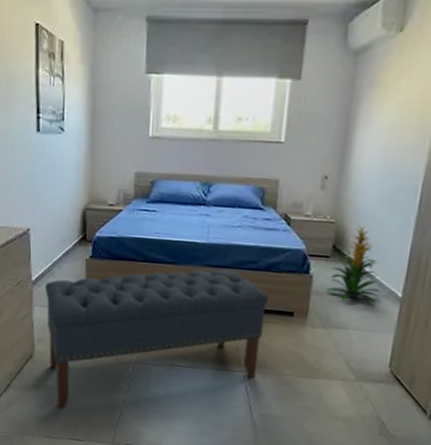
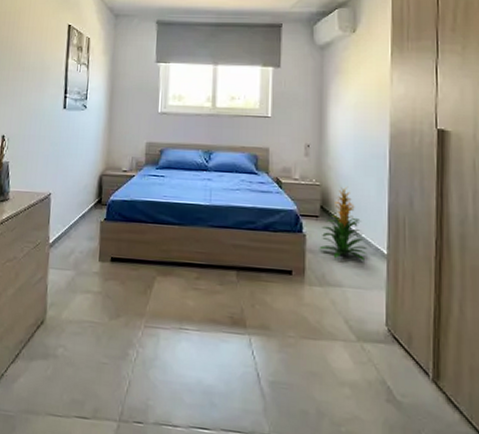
bench: present [44,269,269,409] -> none [60,229,268,381]

